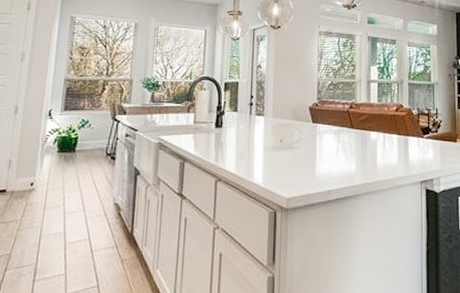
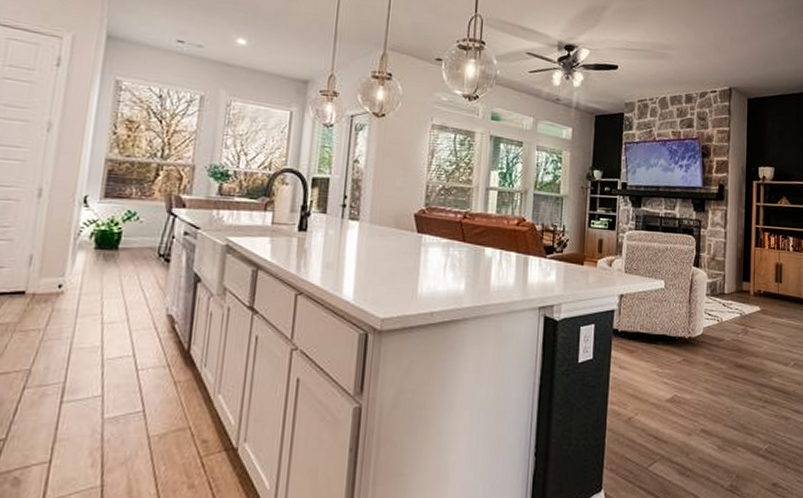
mug: present [271,123,303,150] -> none [366,230,406,262]

